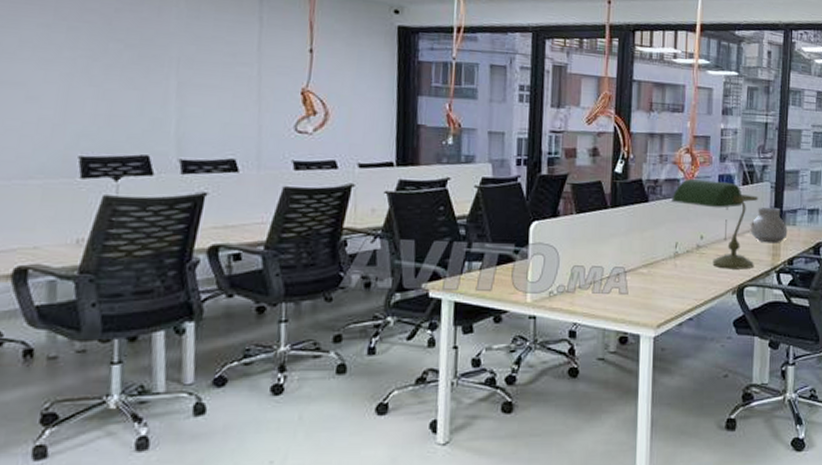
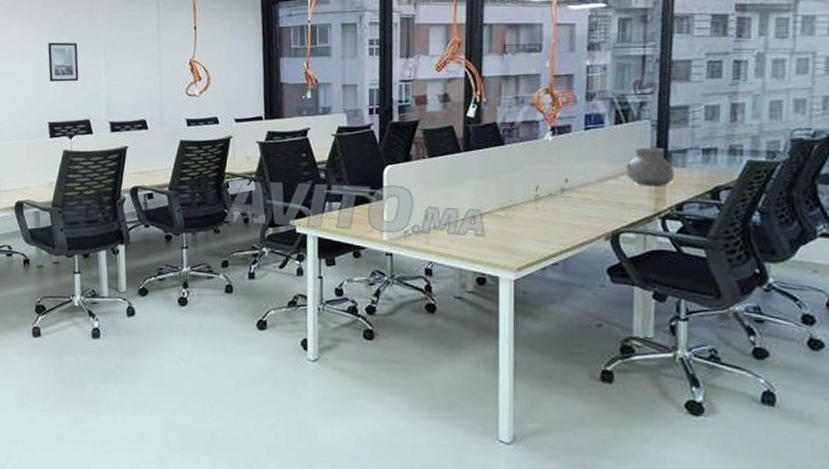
wall art: none [84,47,136,104] -> present [48,42,79,82]
desk lamp: present [672,179,759,270] -> none [530,120,636,215]

